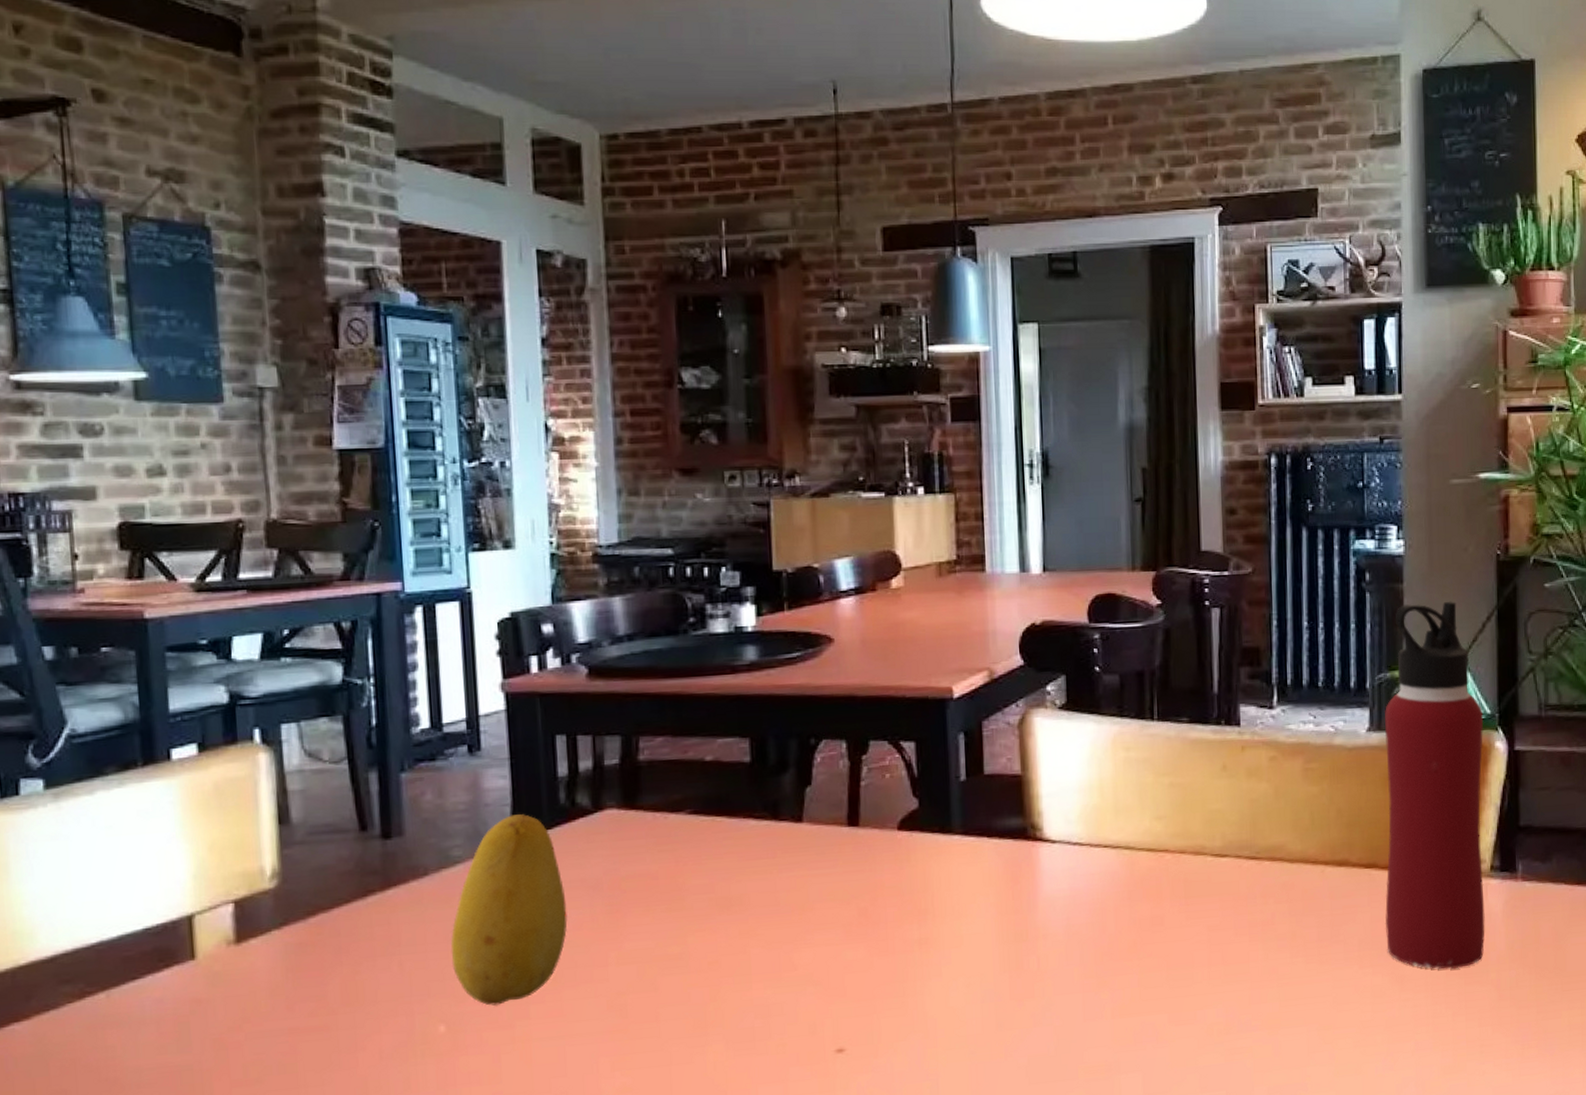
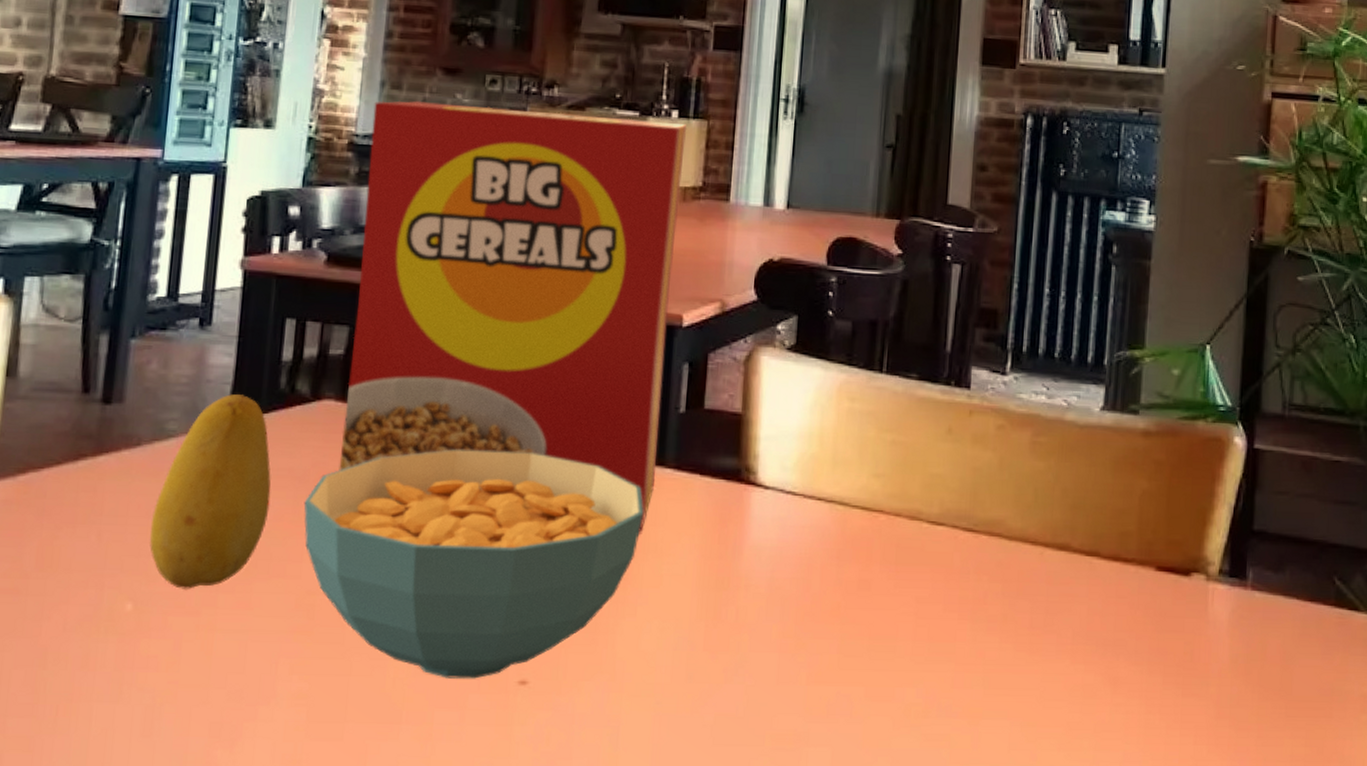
cereal bowl: none [601,835,937,1056] -> present [304,449,644,679]
cereal box: none [613,499,944,897] -> present [338,100,687,532]
water bottle: present [1384,601,1485,970] -> none [1102,282,1224,678]

